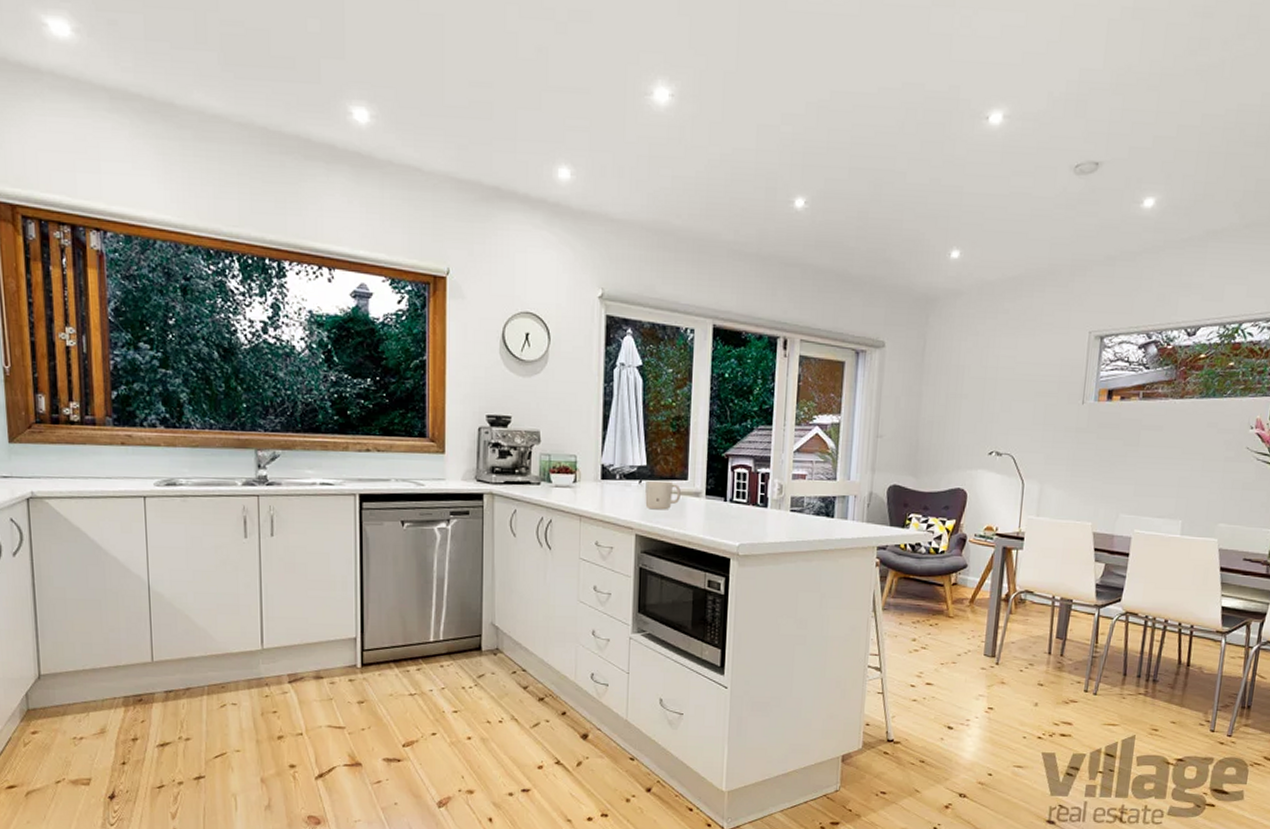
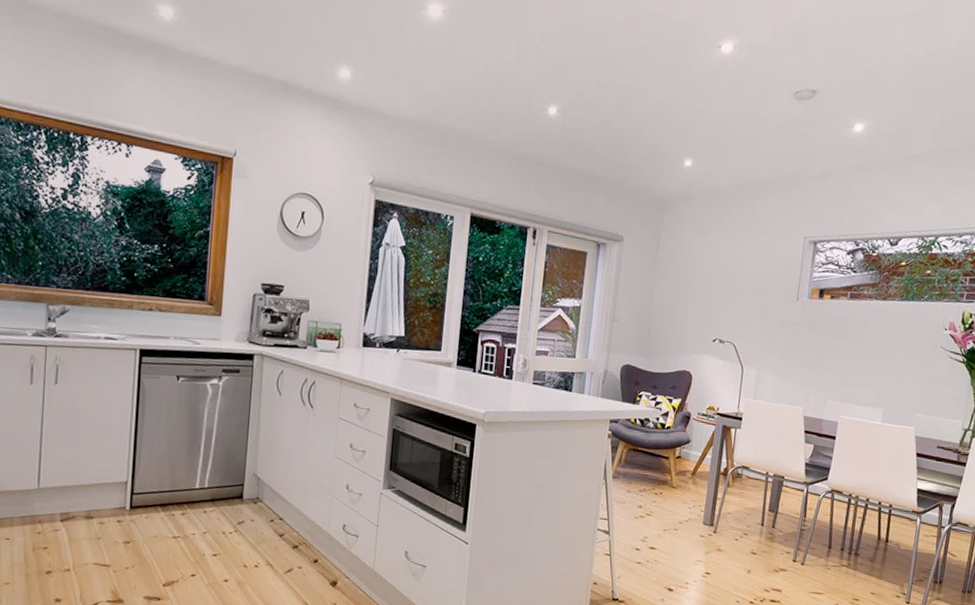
mug: present [645,480,681,510] -> none [401,349,434,377]

